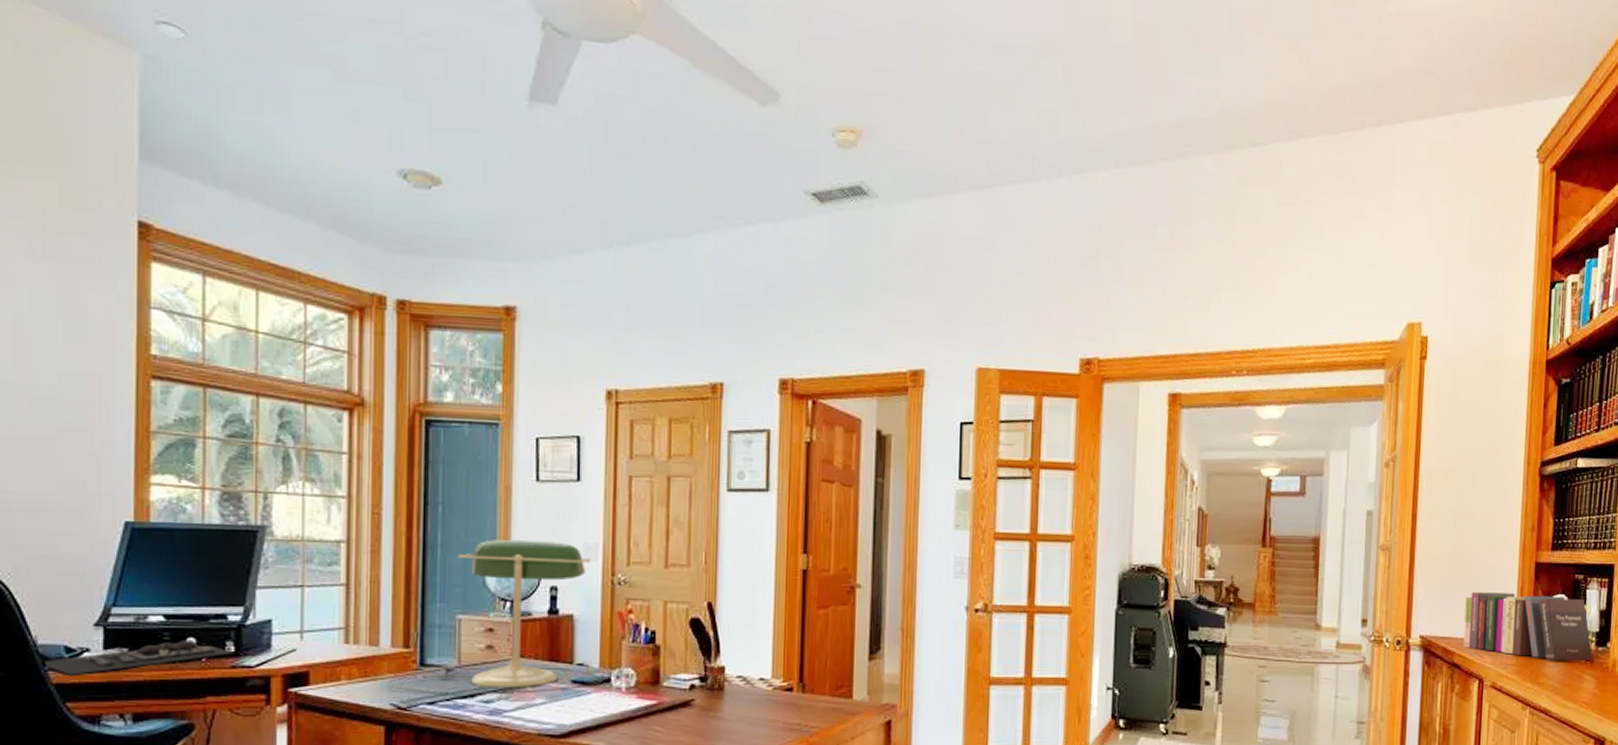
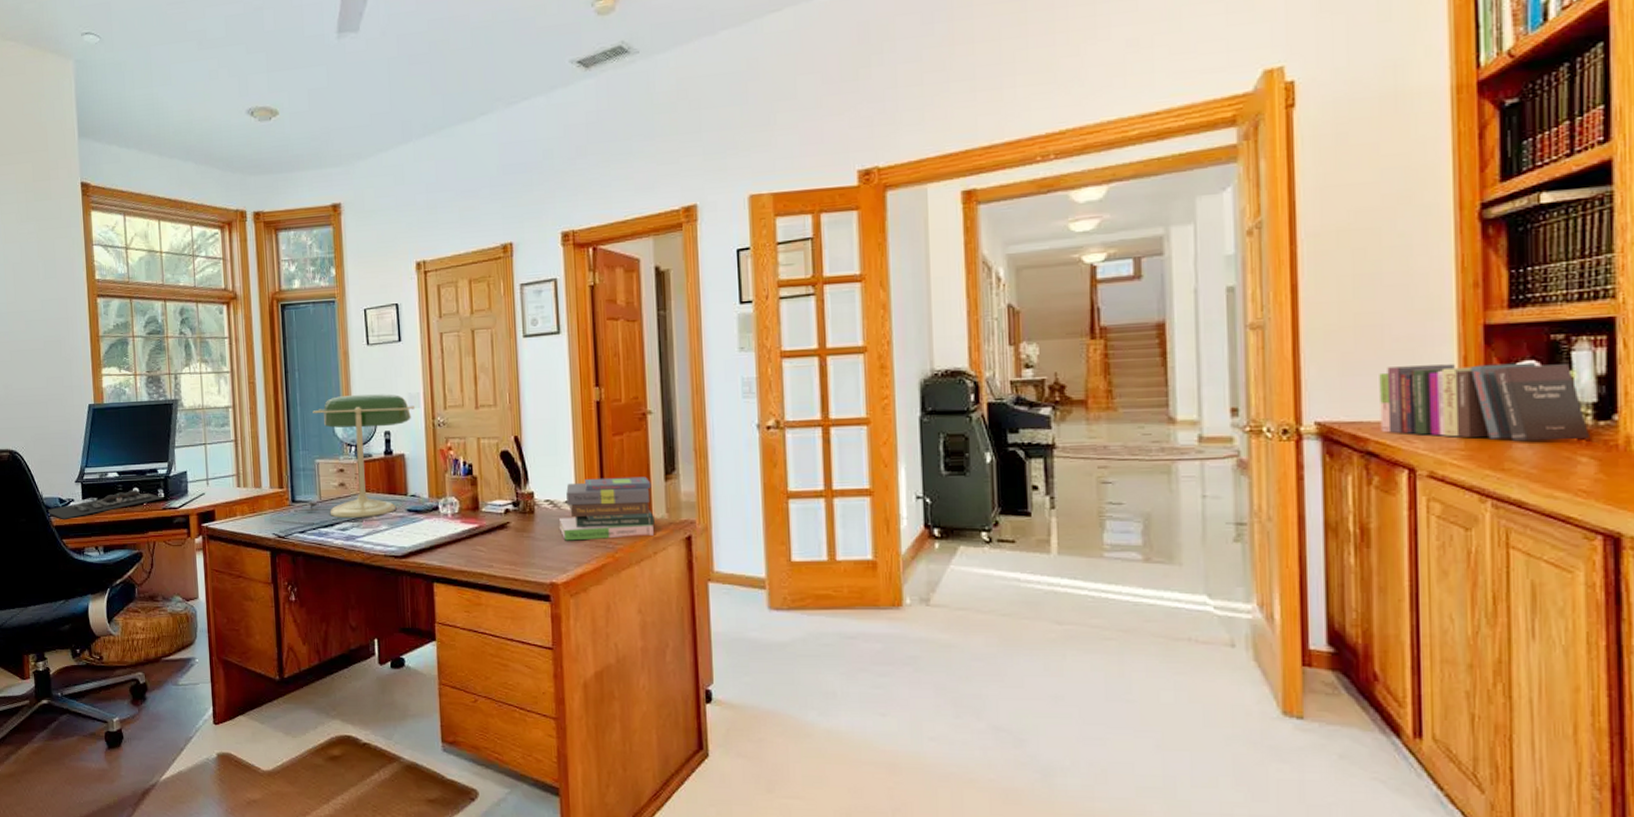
books: none [751,654,855,723] -> present [559,476,655,541]

